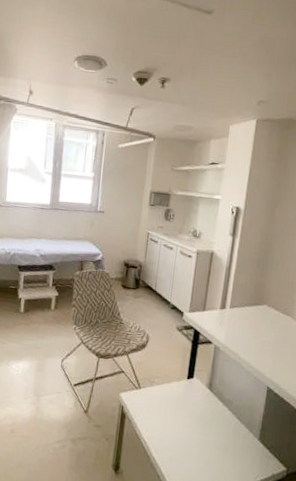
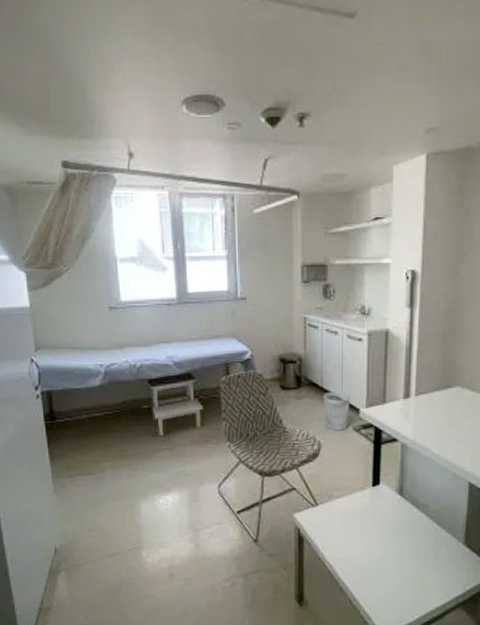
wastebasket: none [154,295,178,329] -> present [324,391,351,431]

